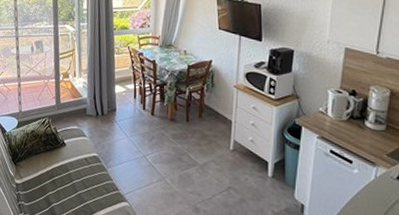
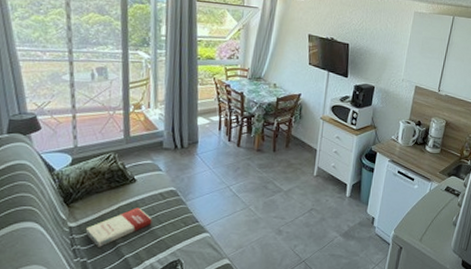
book: none [27,170,79,205] -> present [85,207,152,247]

